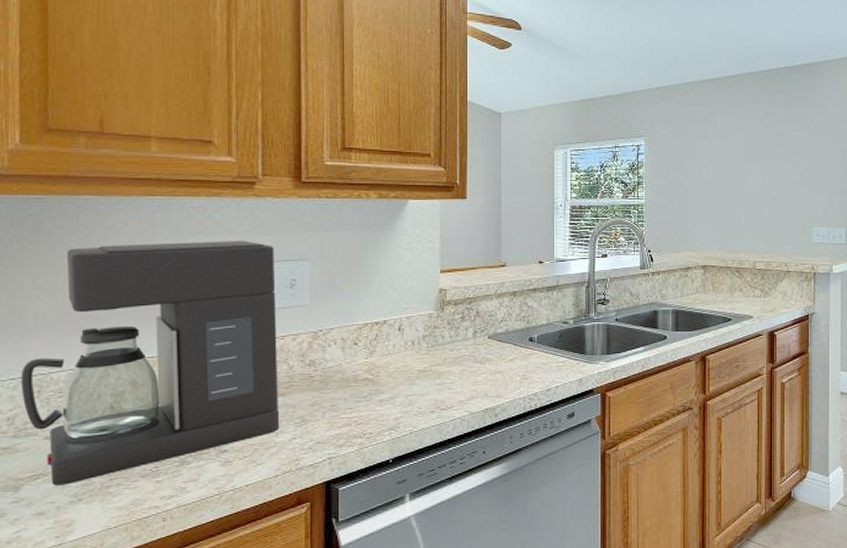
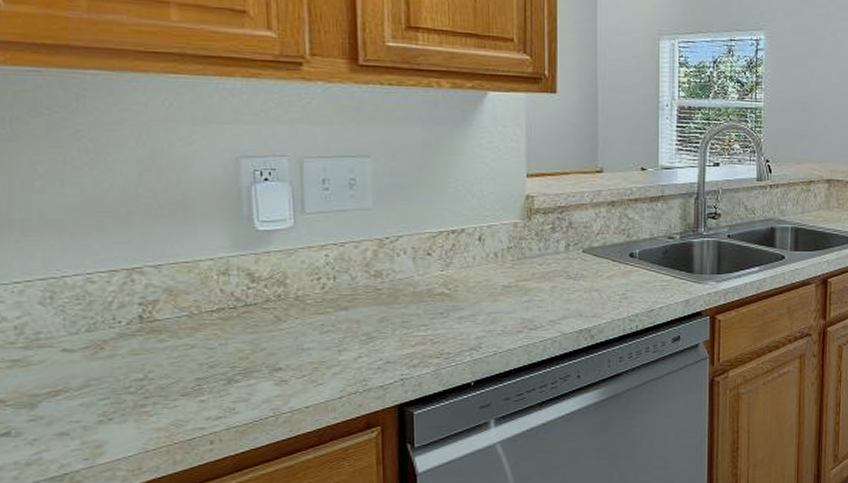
coffee maker: present [21,241,280,486] -> none [27,130,343,403]

